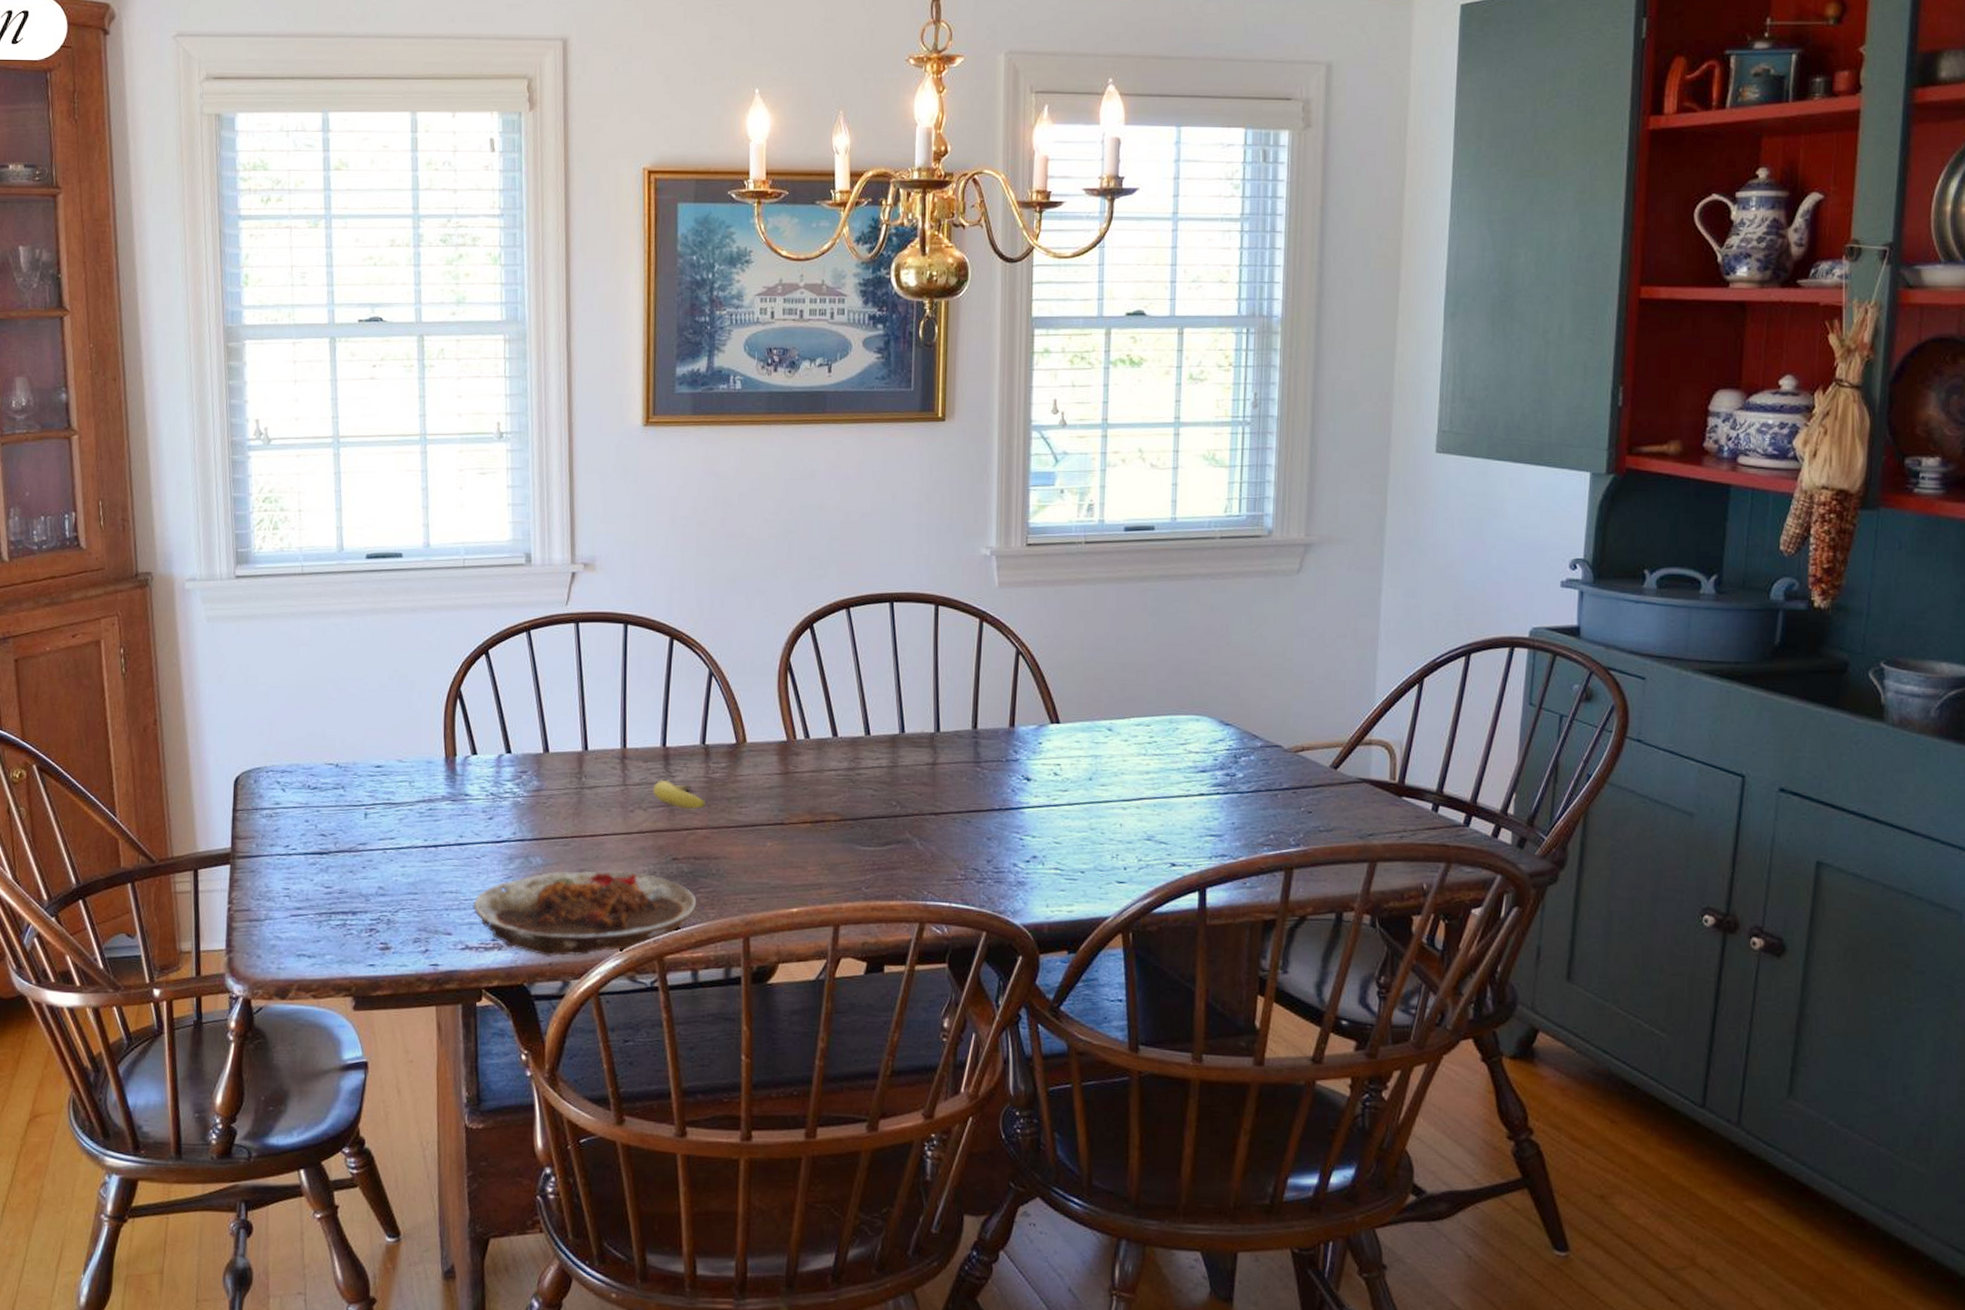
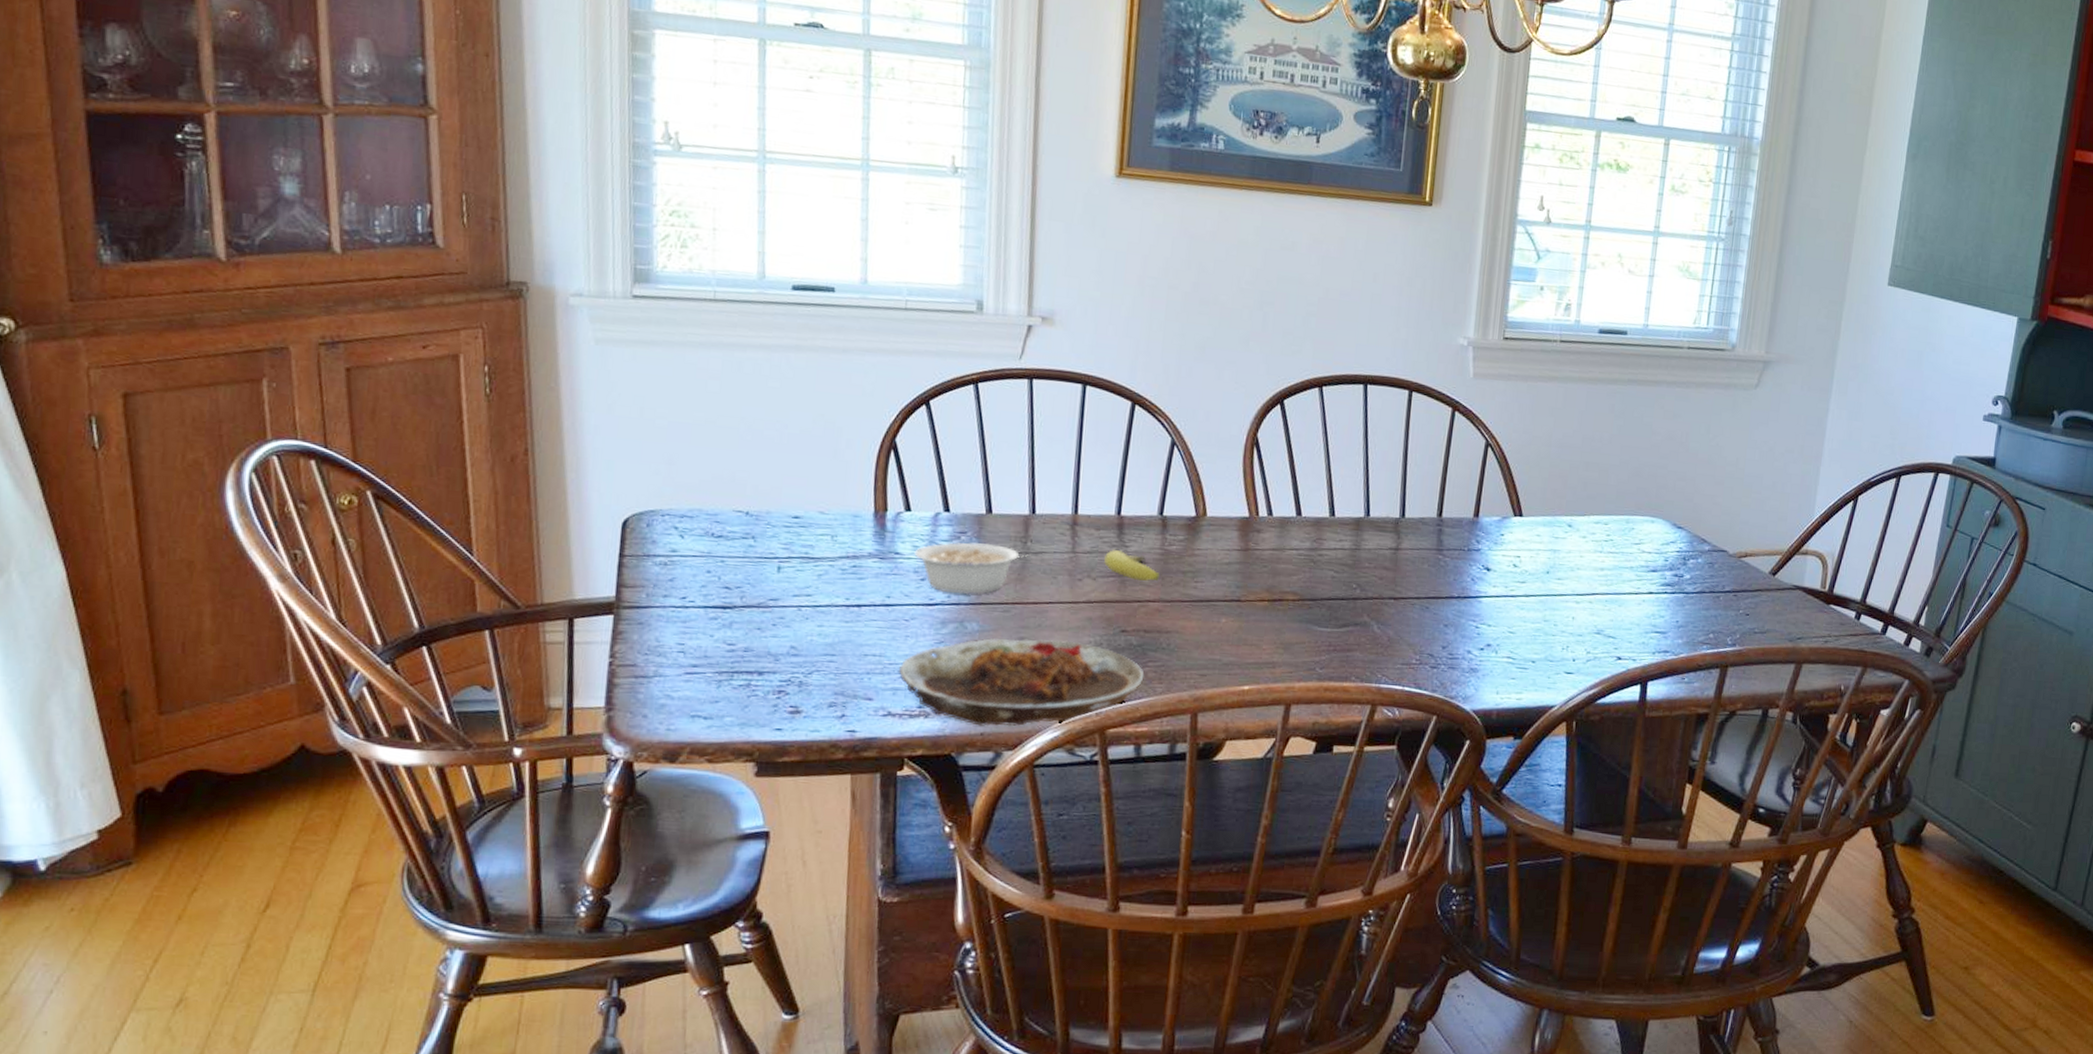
legume: none [482,781,587,831] -> present [914,542,1033,595]

